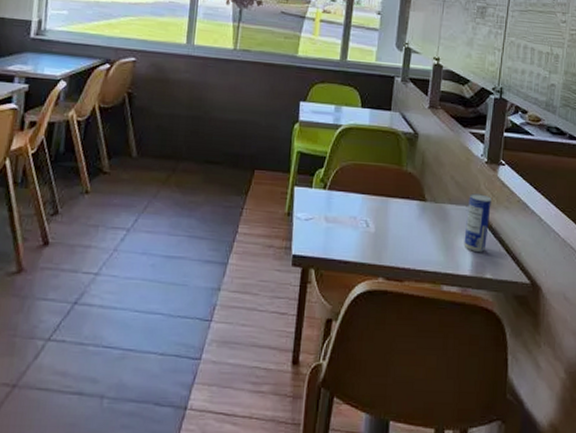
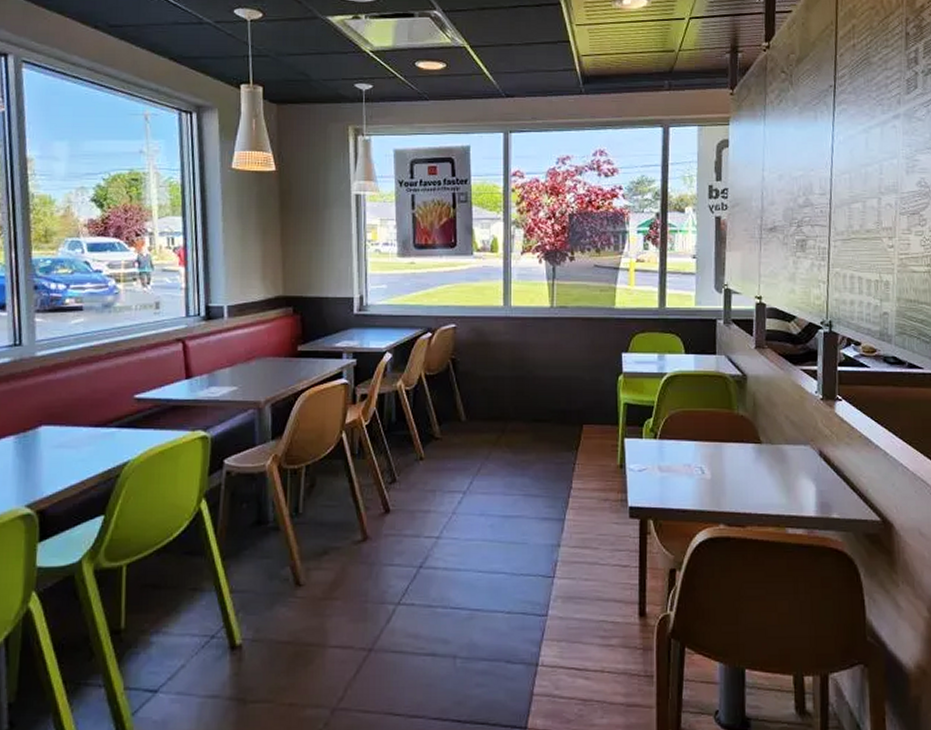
beverage can: present [464,193,492,252] -> none [805,432,831,491]

